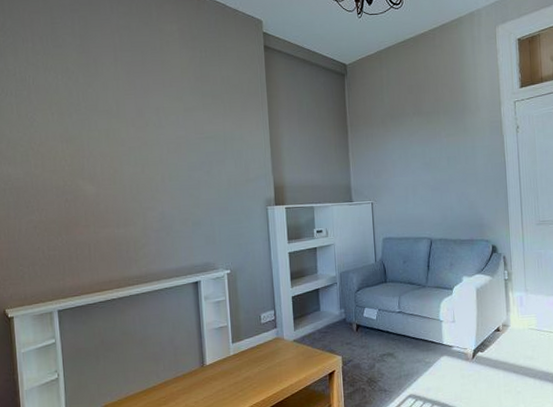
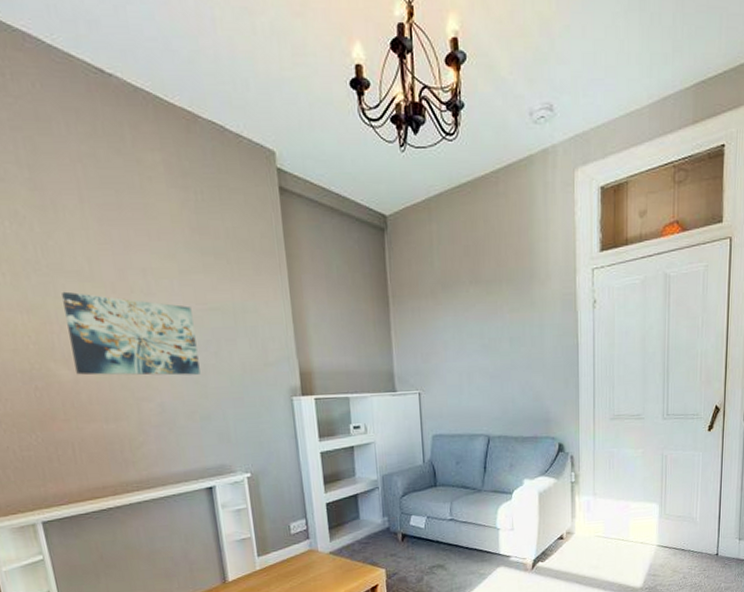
wall art: none [94,126,195,190] -> present [62,291,201,376]

